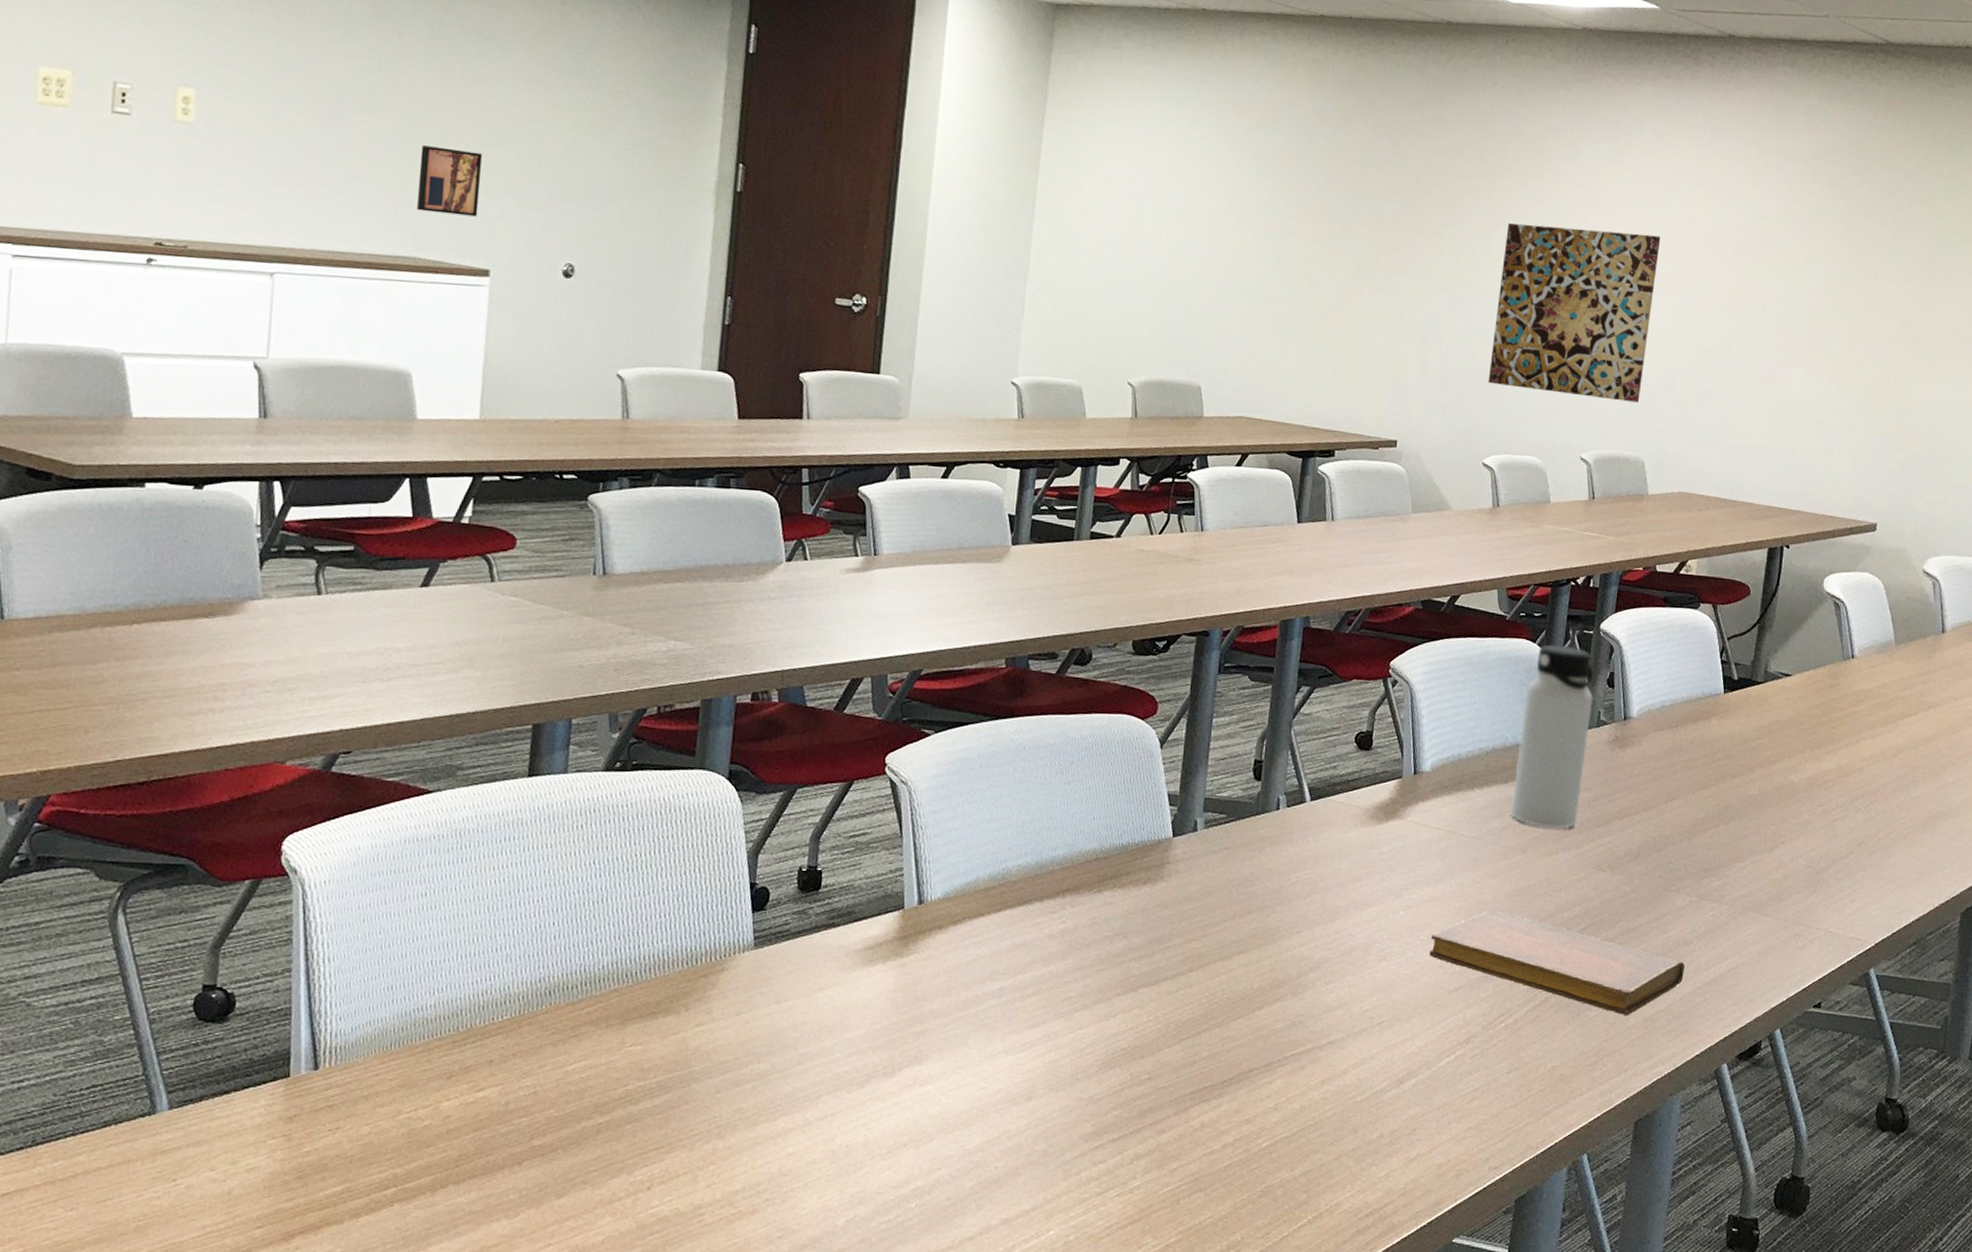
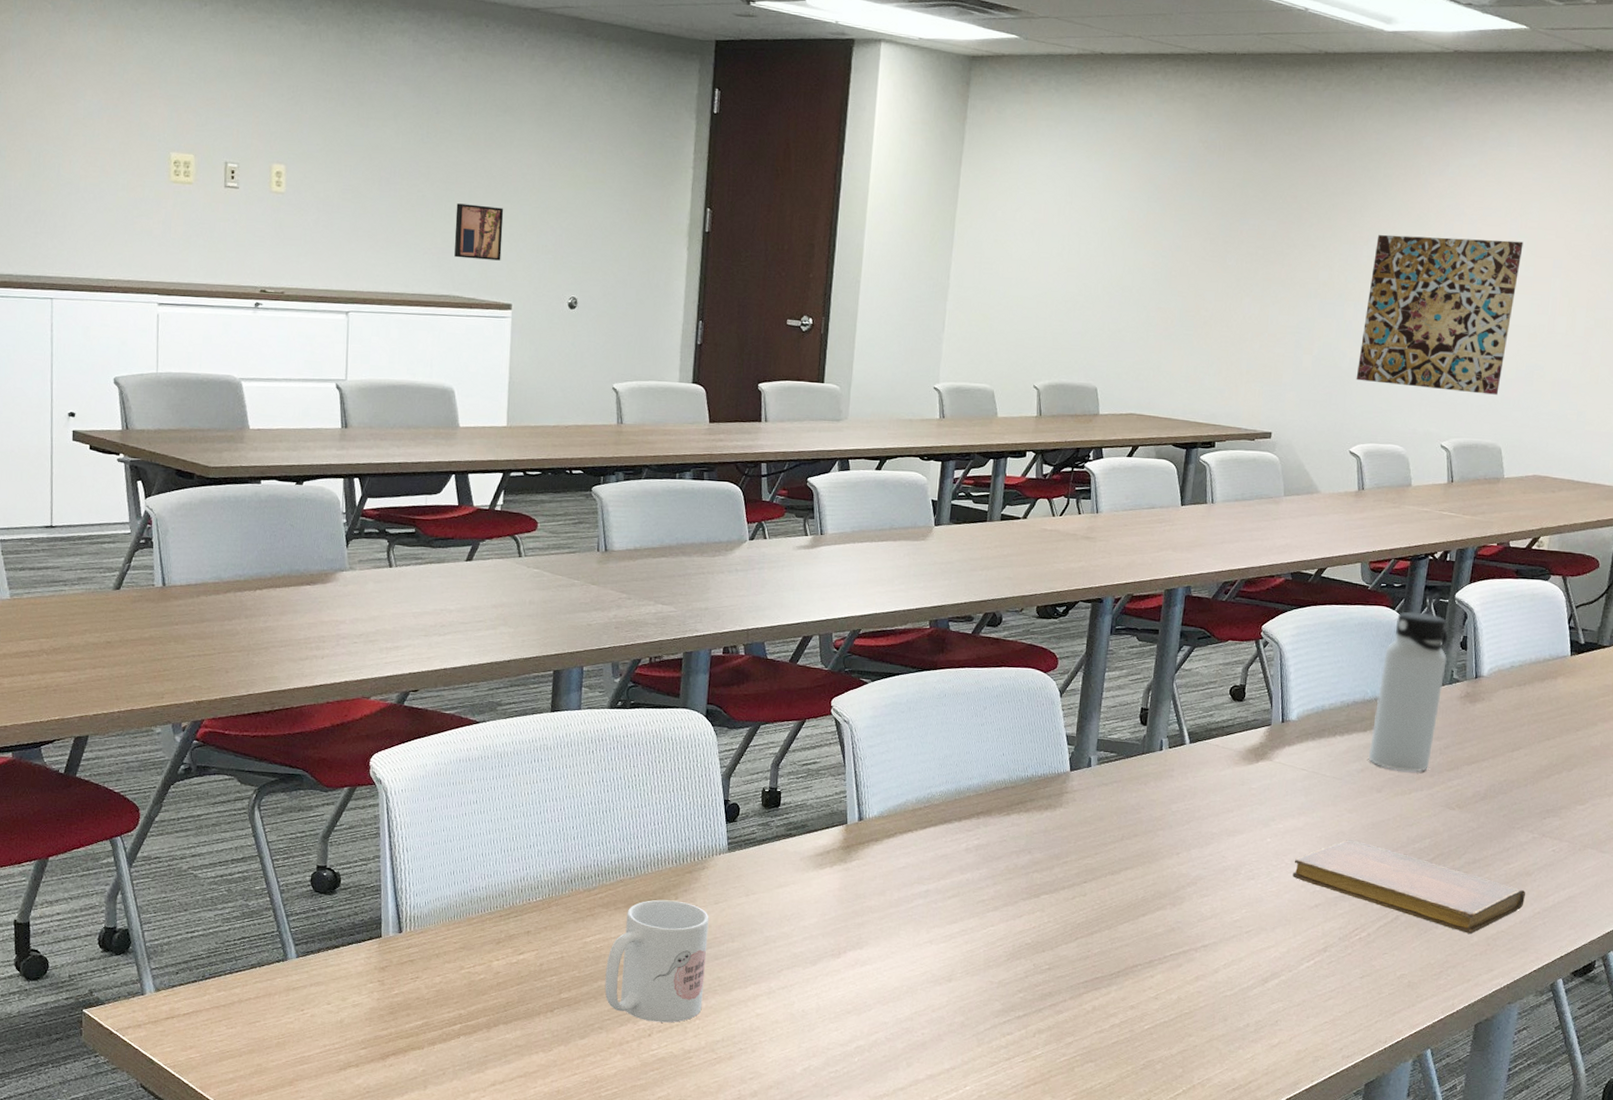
mug: none [590,1012,729,1171] -> present [604,899,709,1023]

